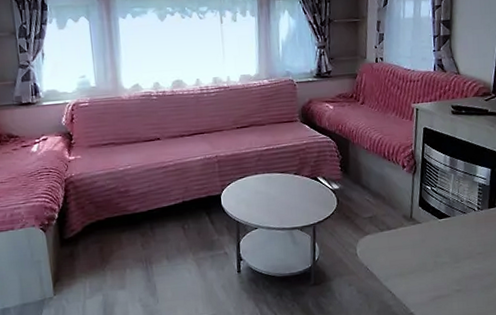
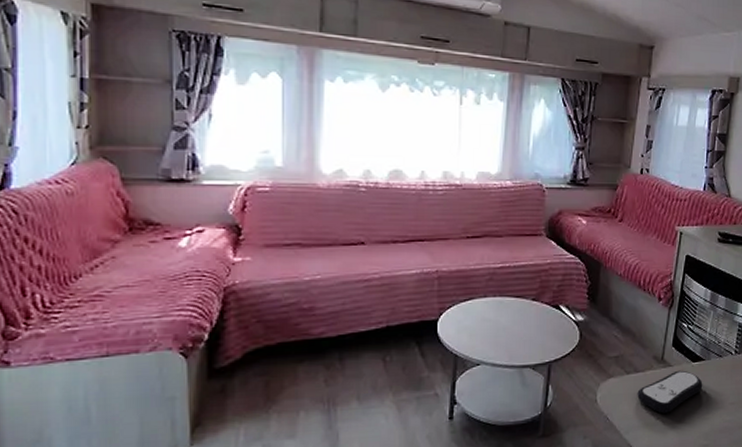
remote control: none [391,226,451,264] -> present [637,370,703,414]

